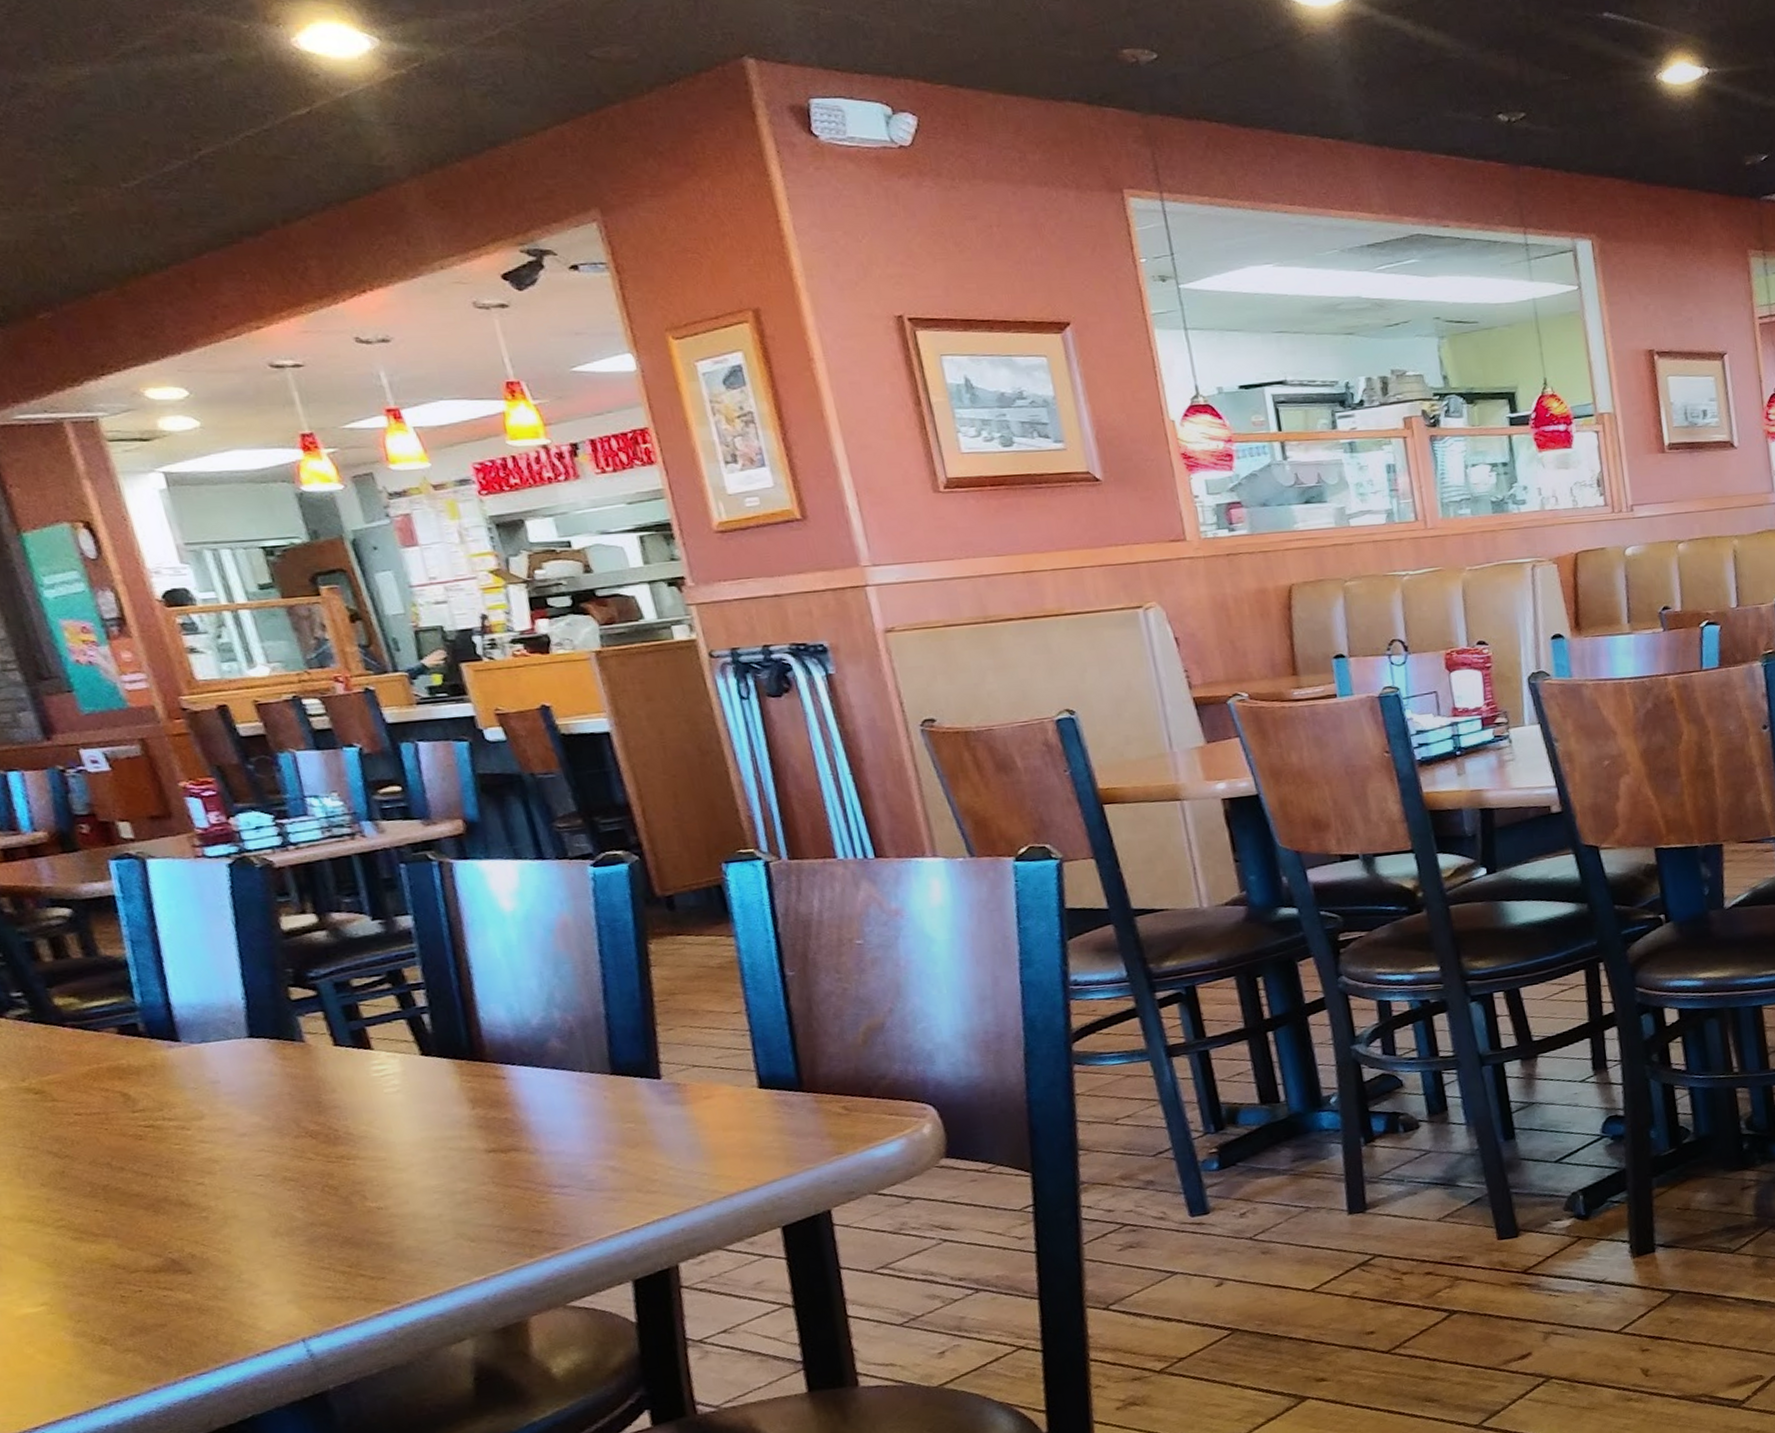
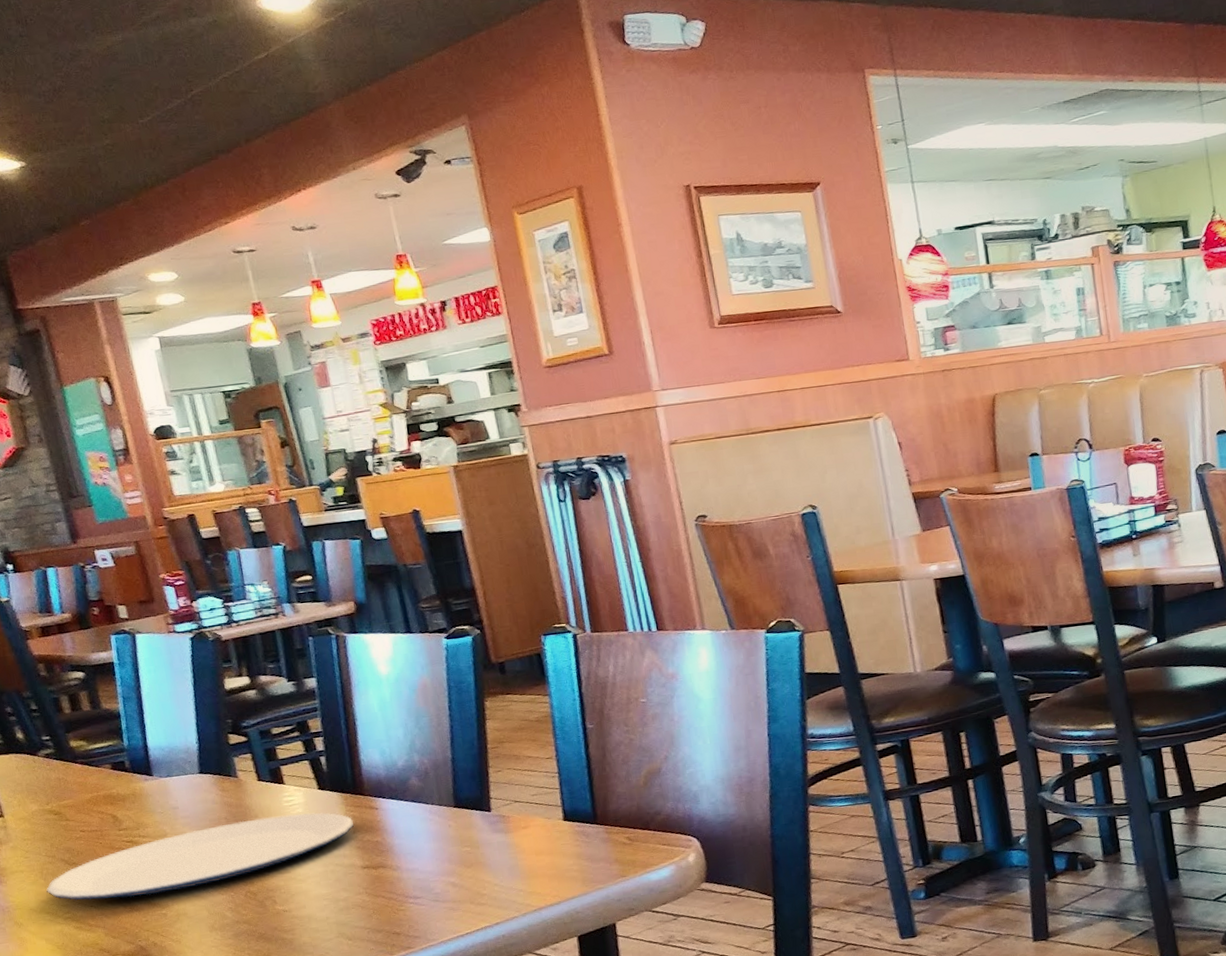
plate: none [26,1083,473,1204] -> present [46,812,354,901]

